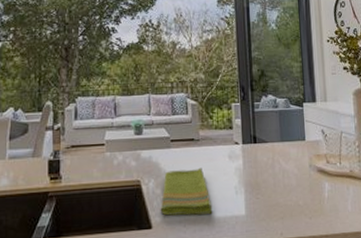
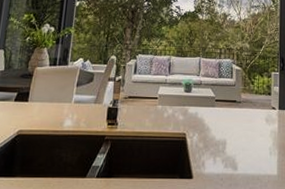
dish towel: present [160,167,213,216] -> none [201,127,248,171]

